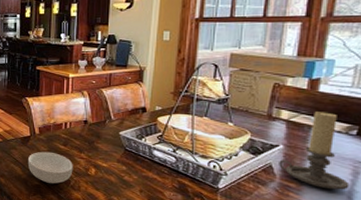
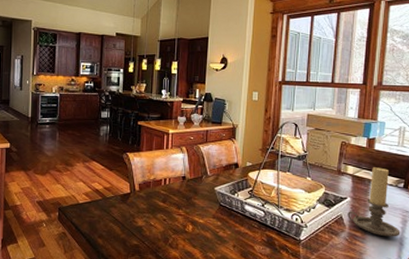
cereal bowl: present [27,151,73,184] -> none [127,209,172,243]

